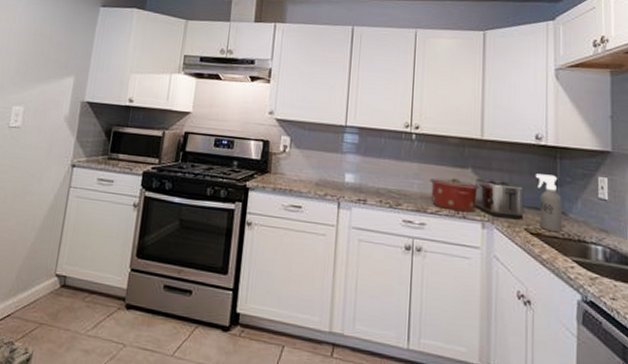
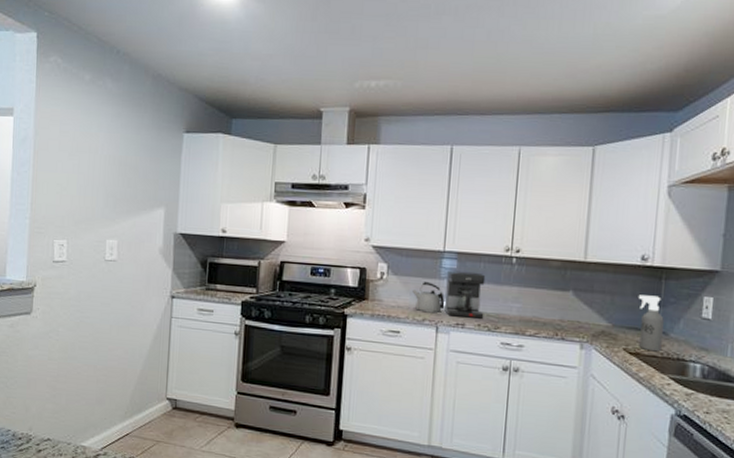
kettle: none [314,156,347,188] -> present [412,282,445,313]
coffee maker: none [345,144,387,195] -> present [443,270,486,319]
casserole: present [430,176,480,213] -> none [529,299,580,334]
toaster: present [475,179,524,220] -> none [574,301,626,340]

